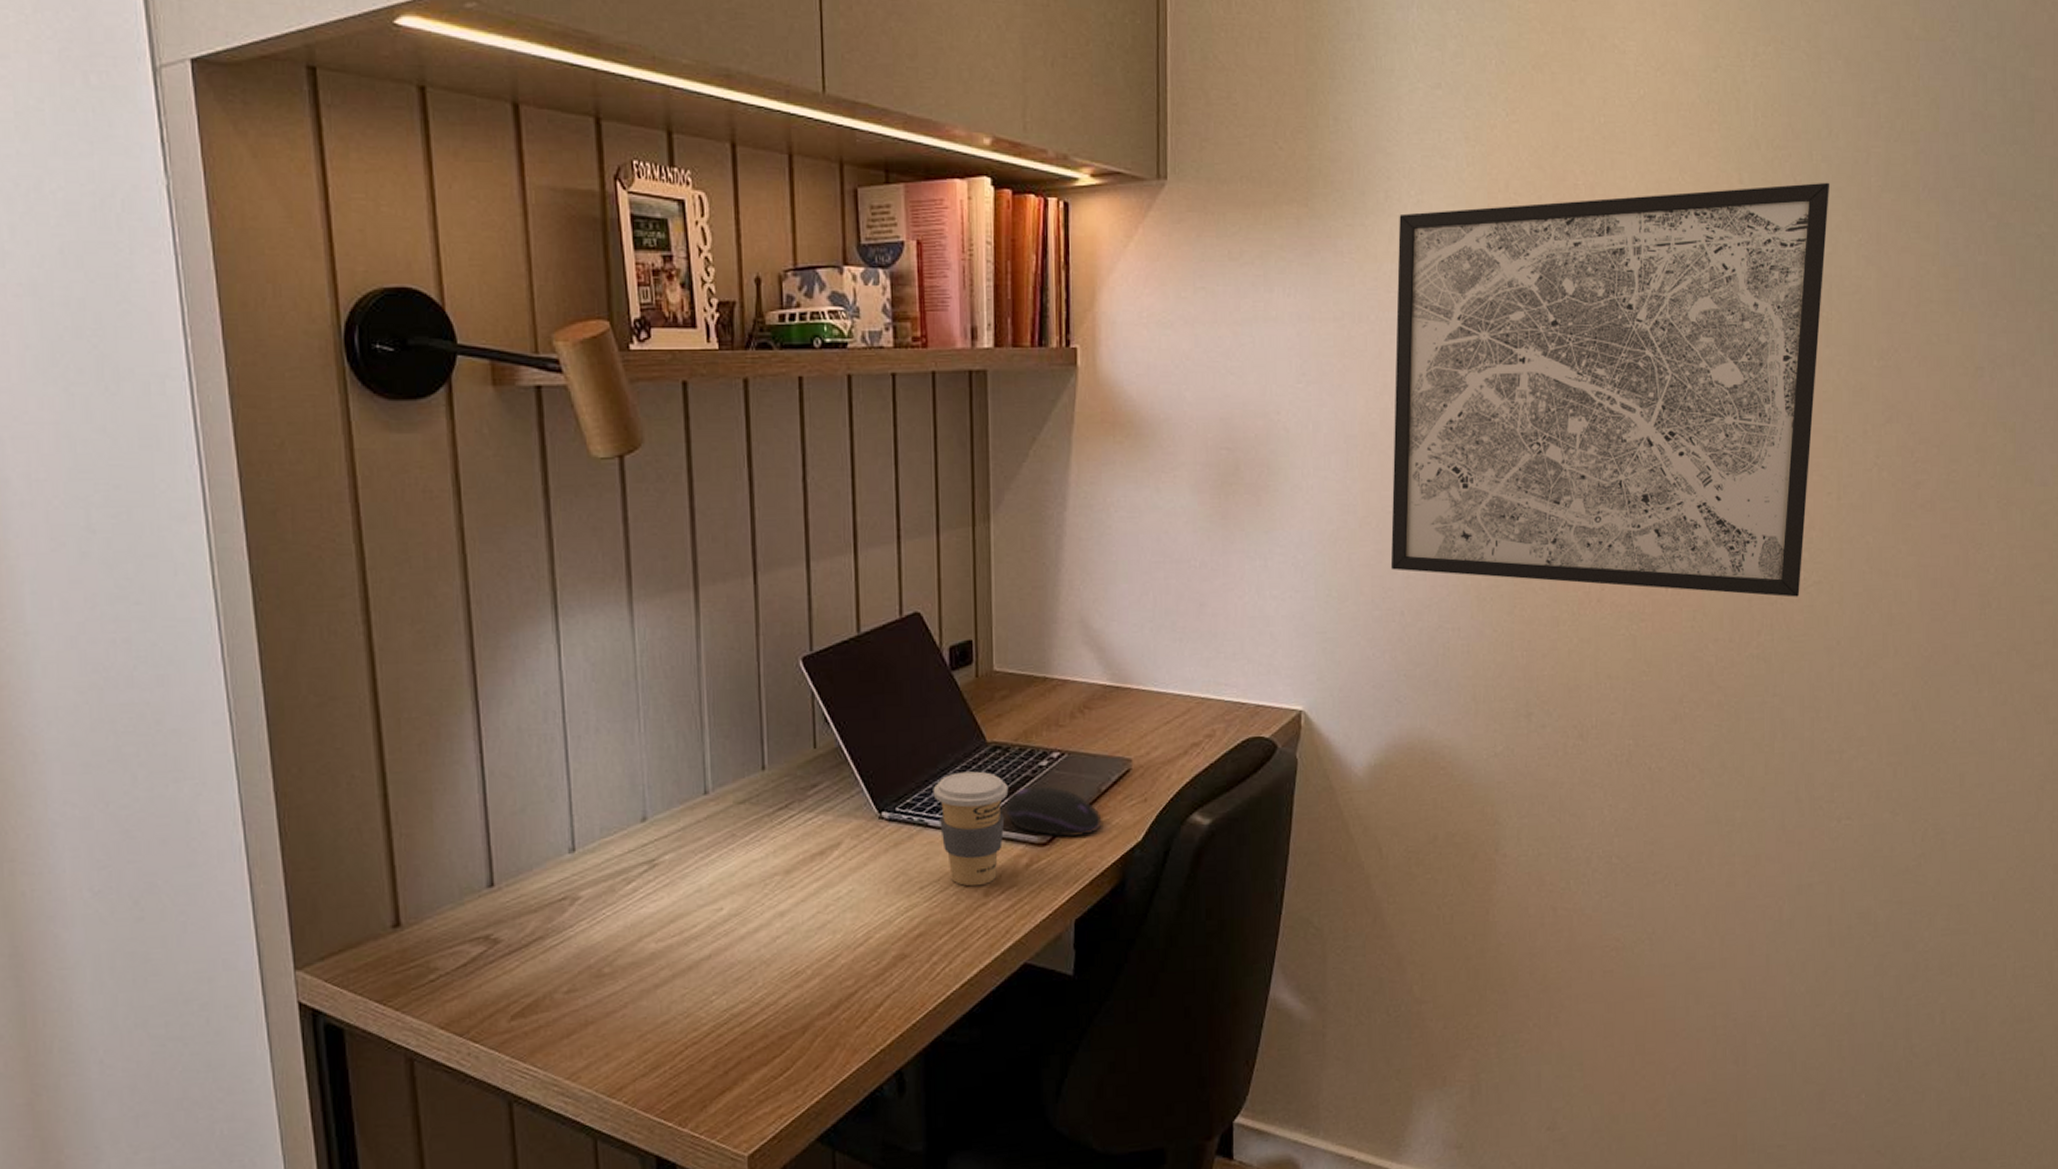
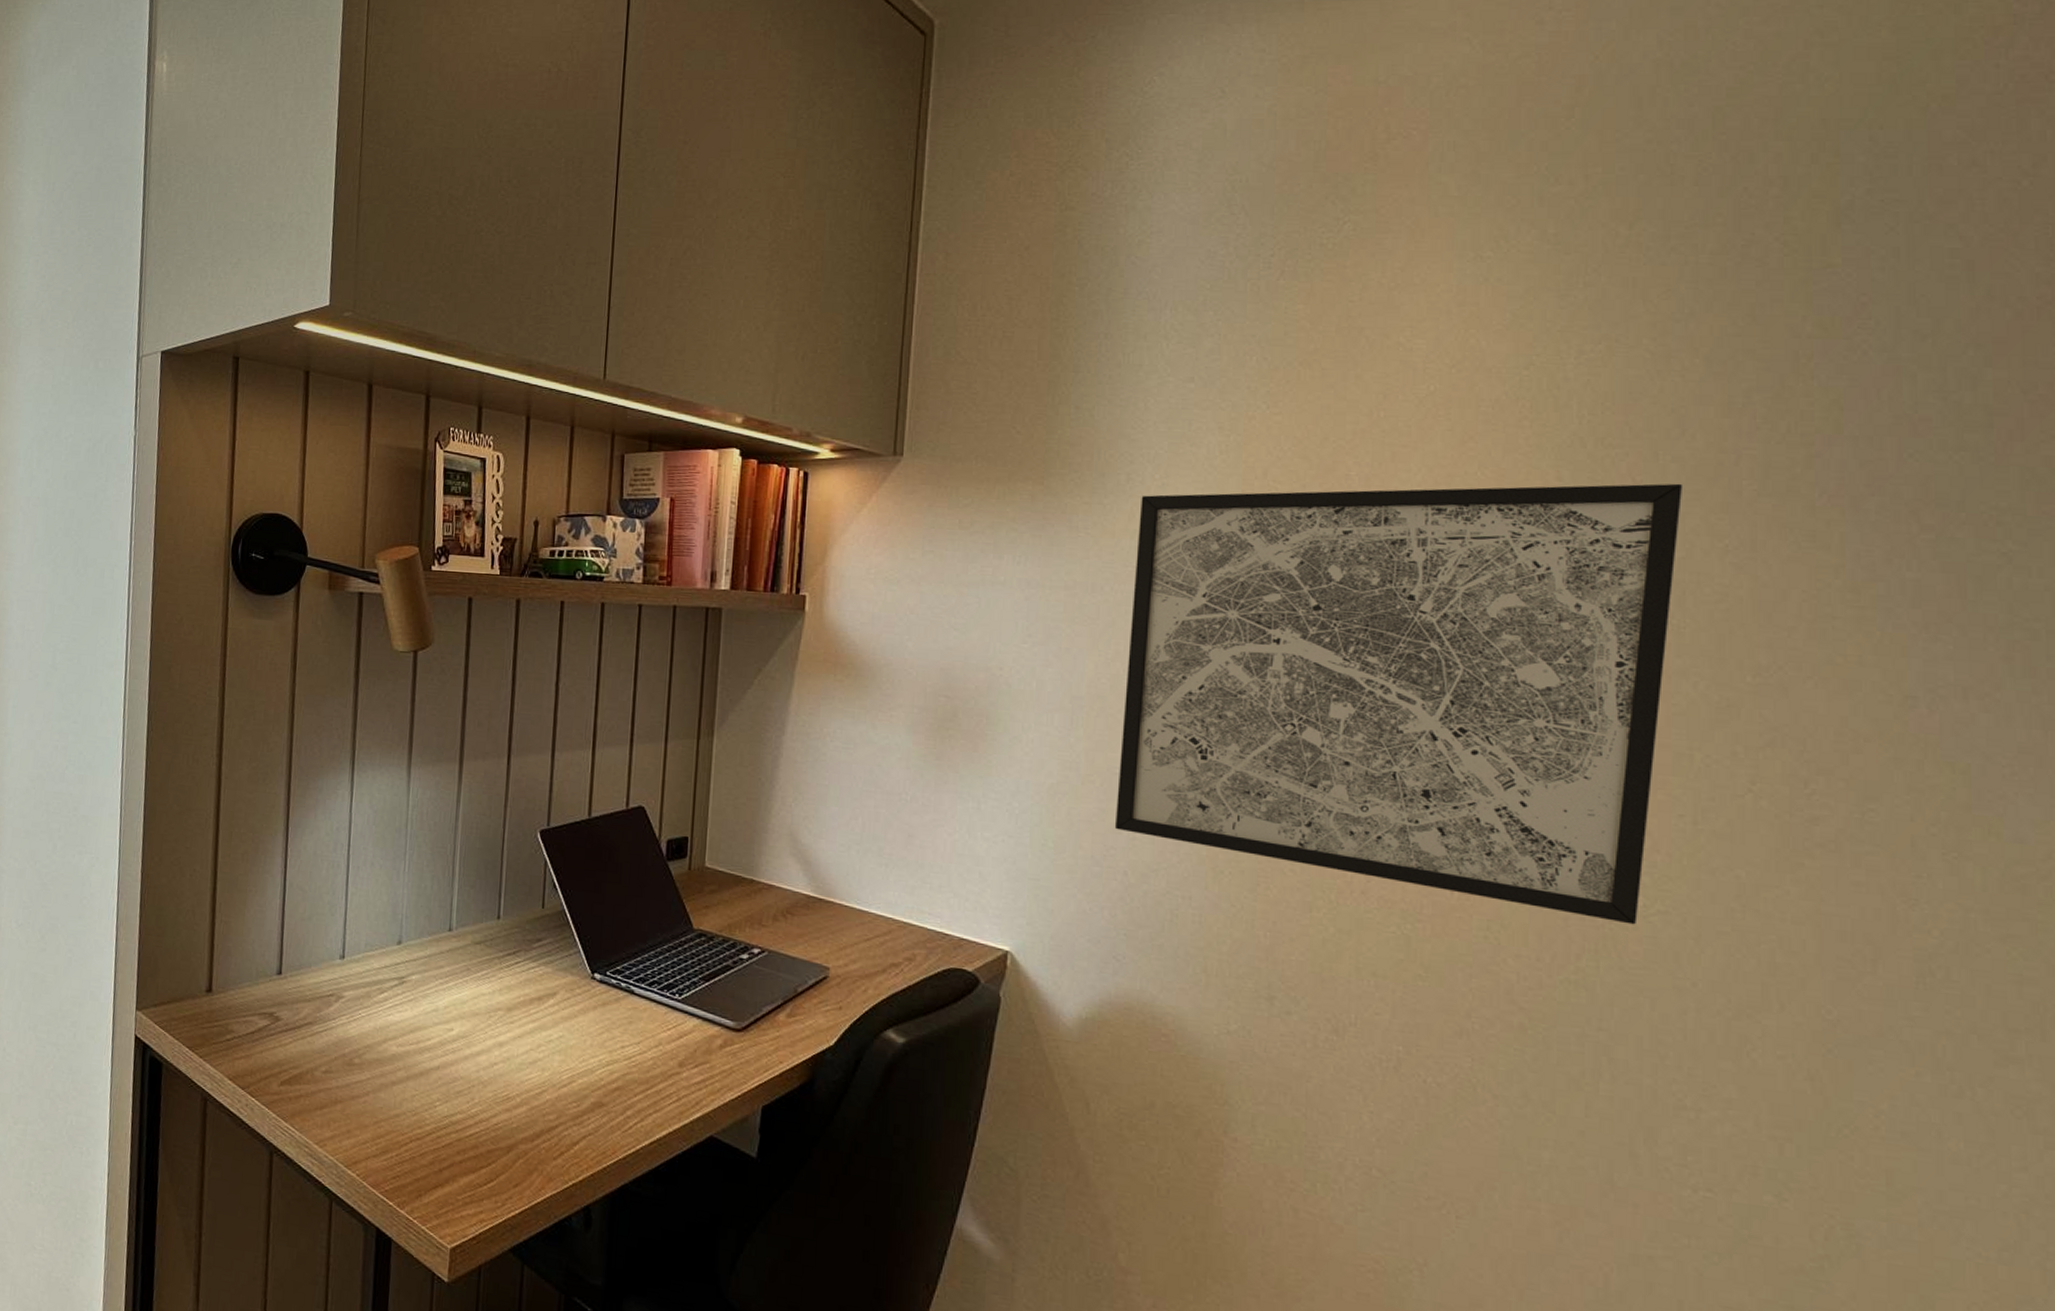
coffee cup: present [933,771,1009,887] -> none [641,950,710,1056]
computer mouse: present [1005,785,1102,838] -> none [704,975,796,1031]

